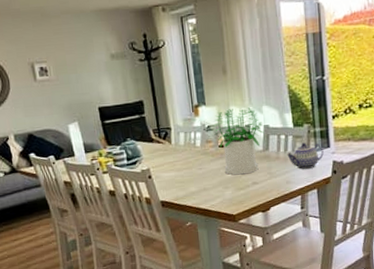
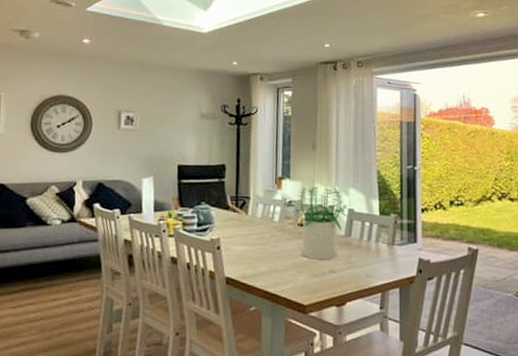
teapot: present [287,142,324,169] -> none [370,233,410,264]

